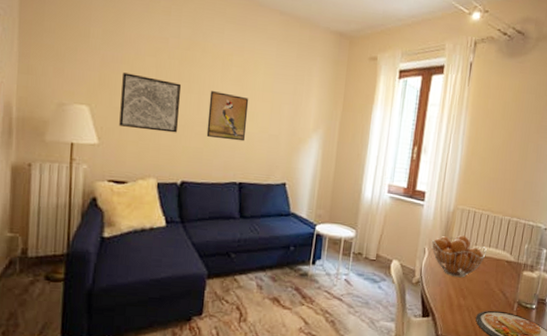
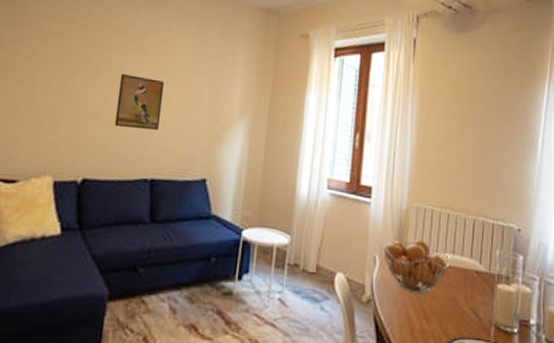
wall art: present [119,72,182,133] -> none [14,55,89,122]

